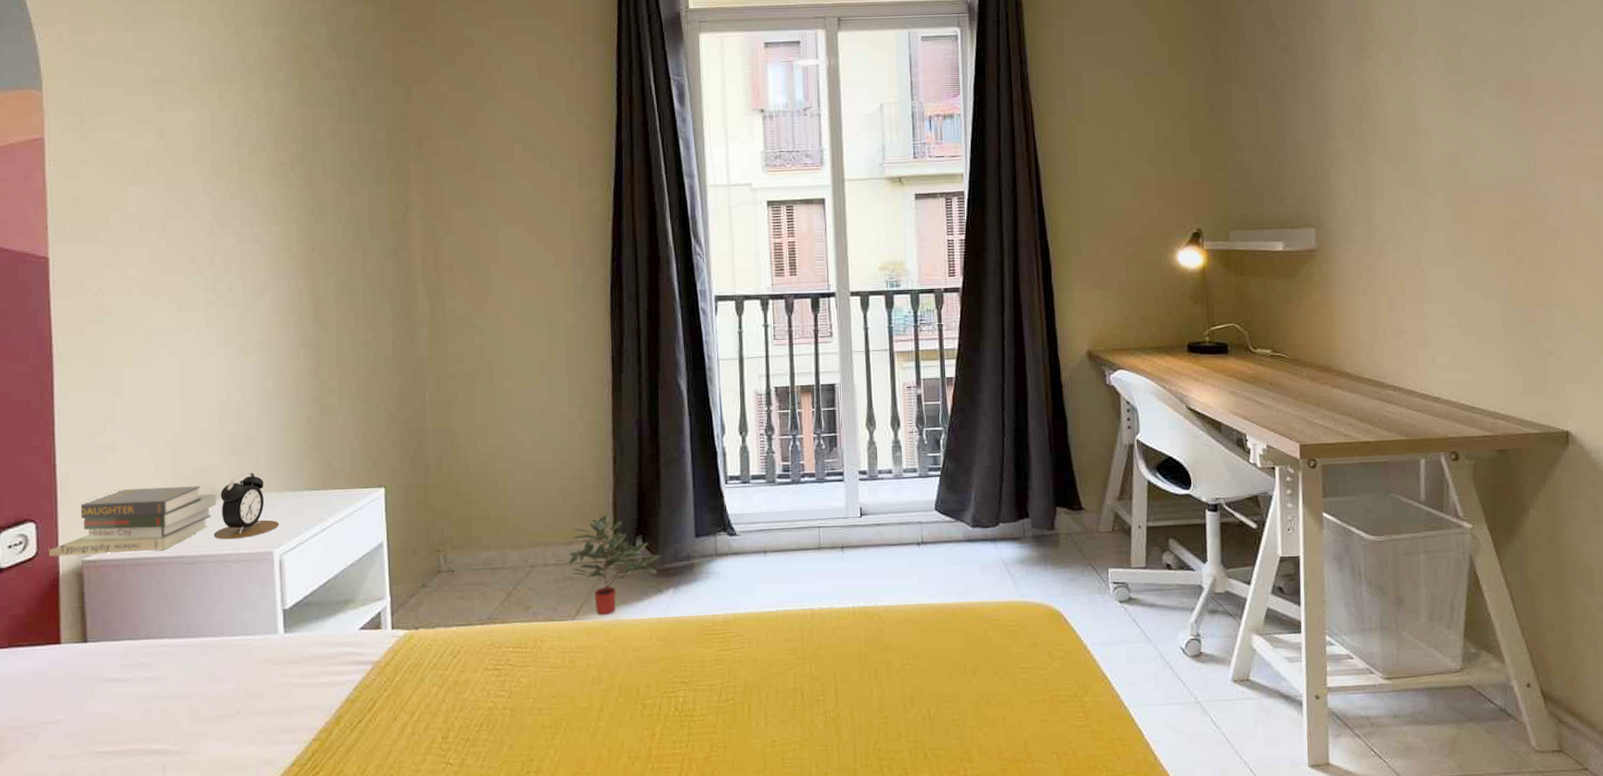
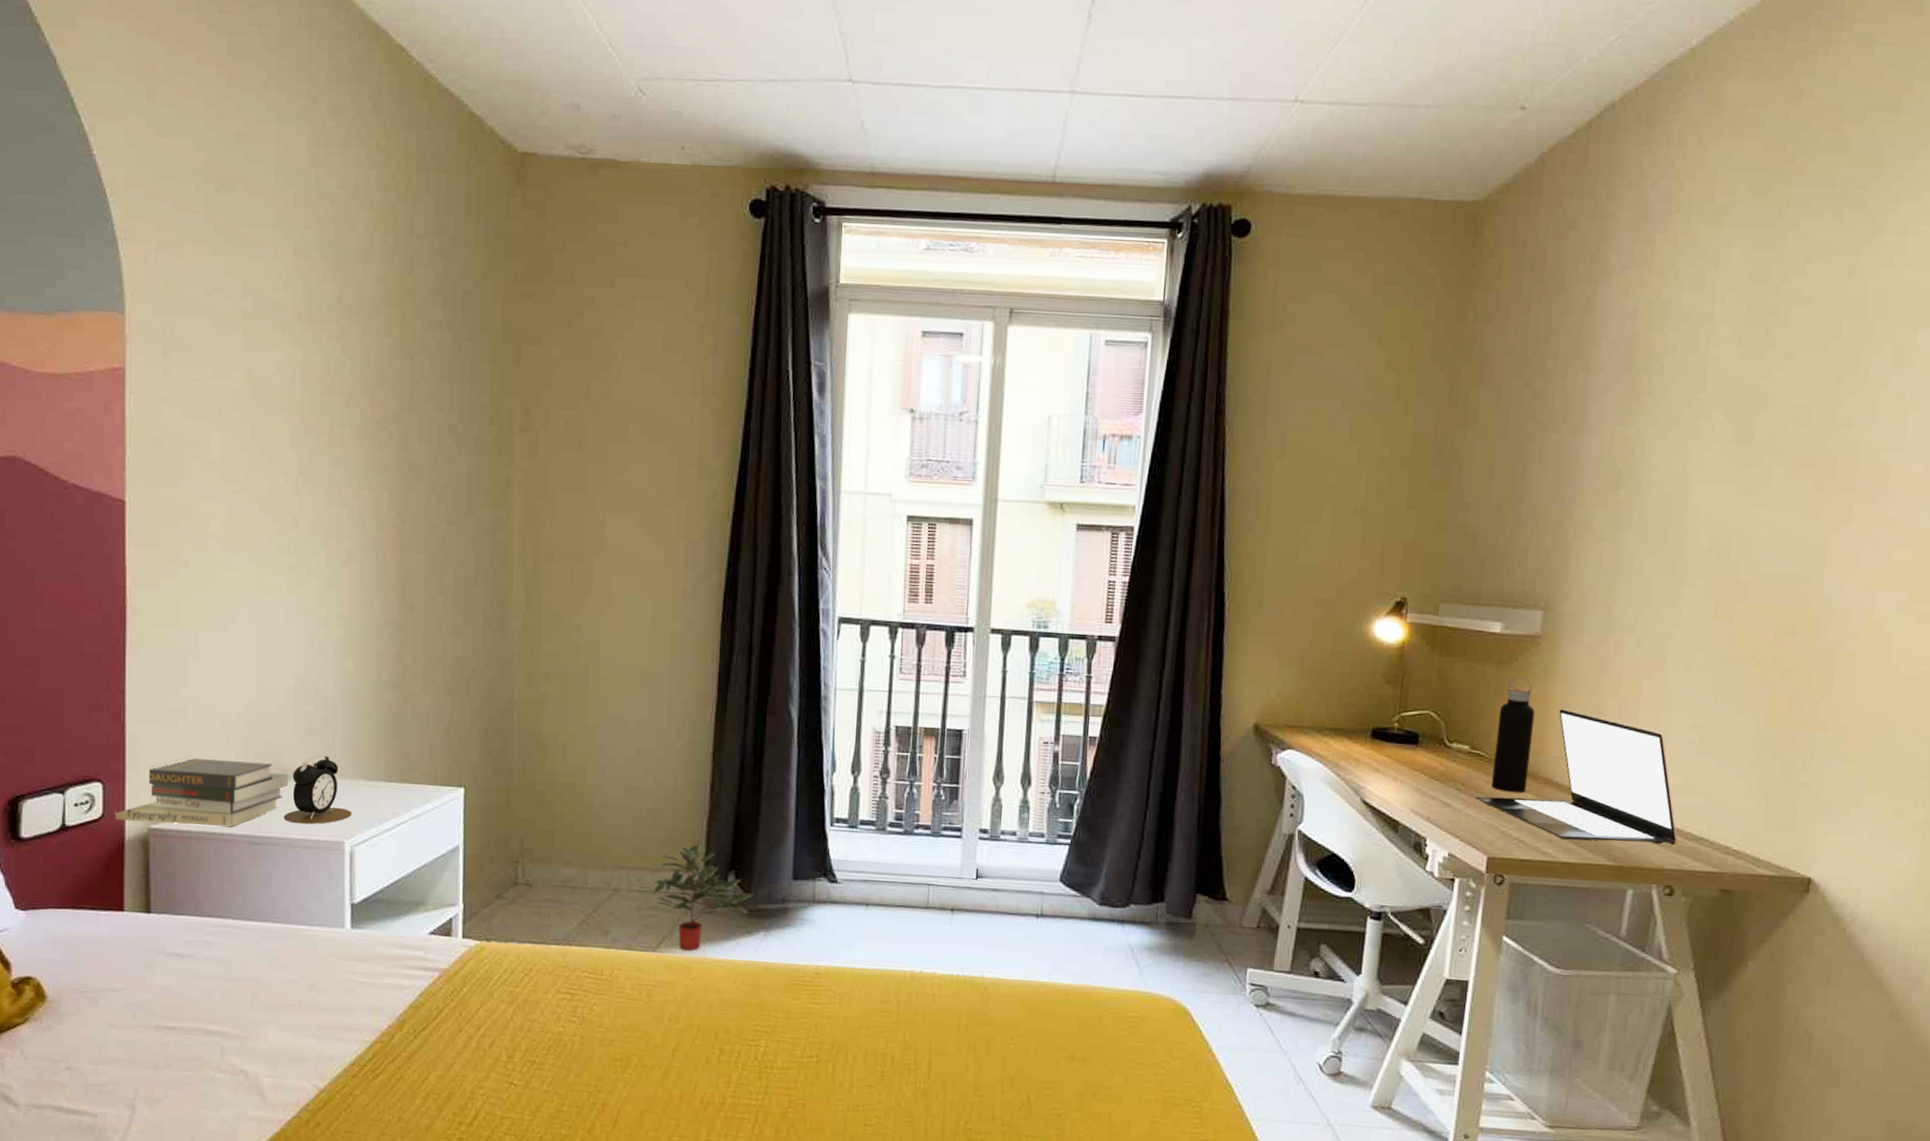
laptop: none [1282,310,1454,422] -> present [1475,709,1677,846]
water bottle: none [1291,286,1324,387] -> present [1492,677,1535,794]

